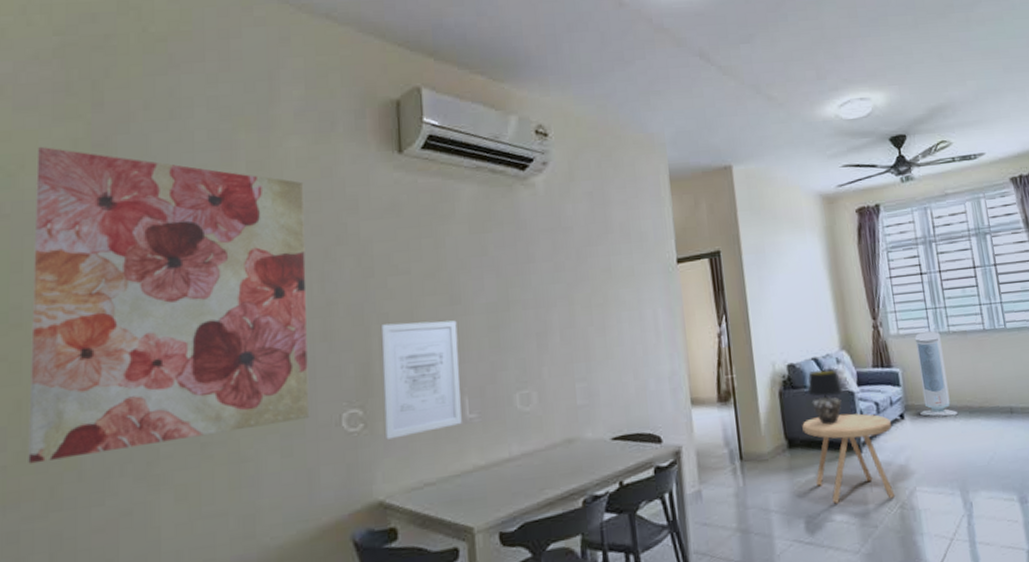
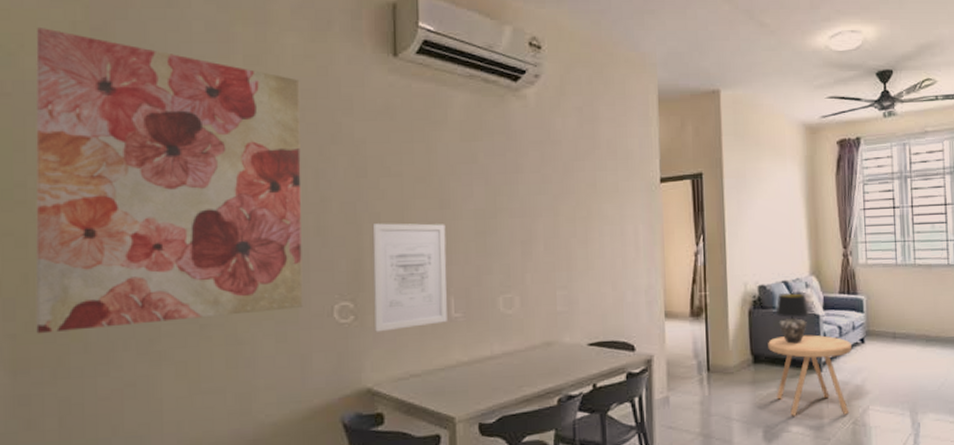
air purifier: present [914,331,959,417] -> none [880,263,916,343]

